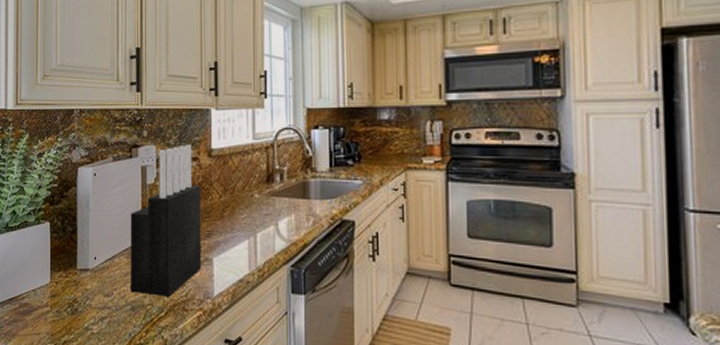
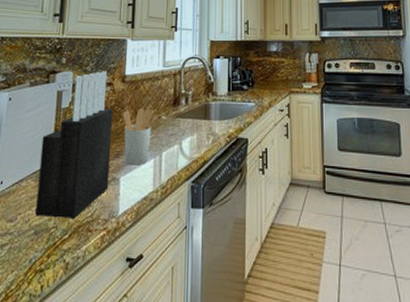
utensil holder: none [211,185,249,246] -> present [122,108,157,165]

